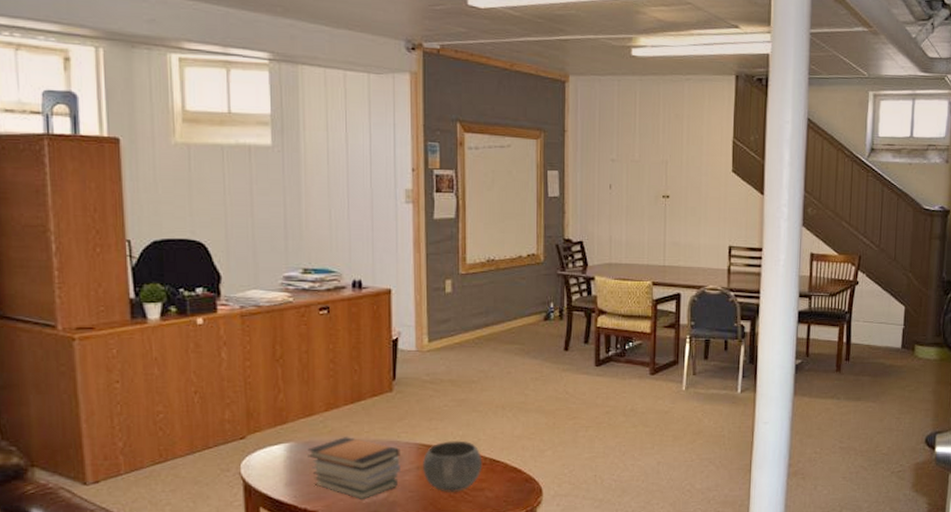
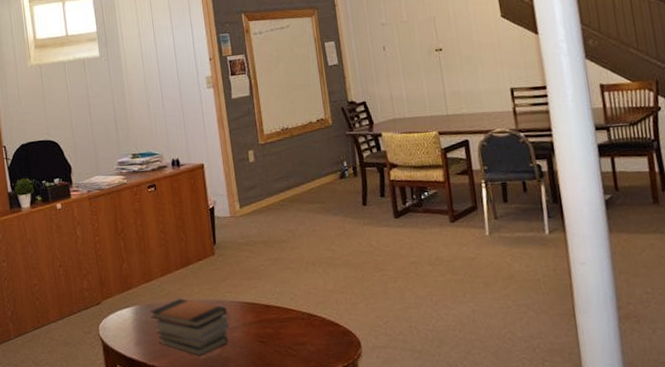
bowl: present [423,440,483,492] -> none [247,297,302,347]

